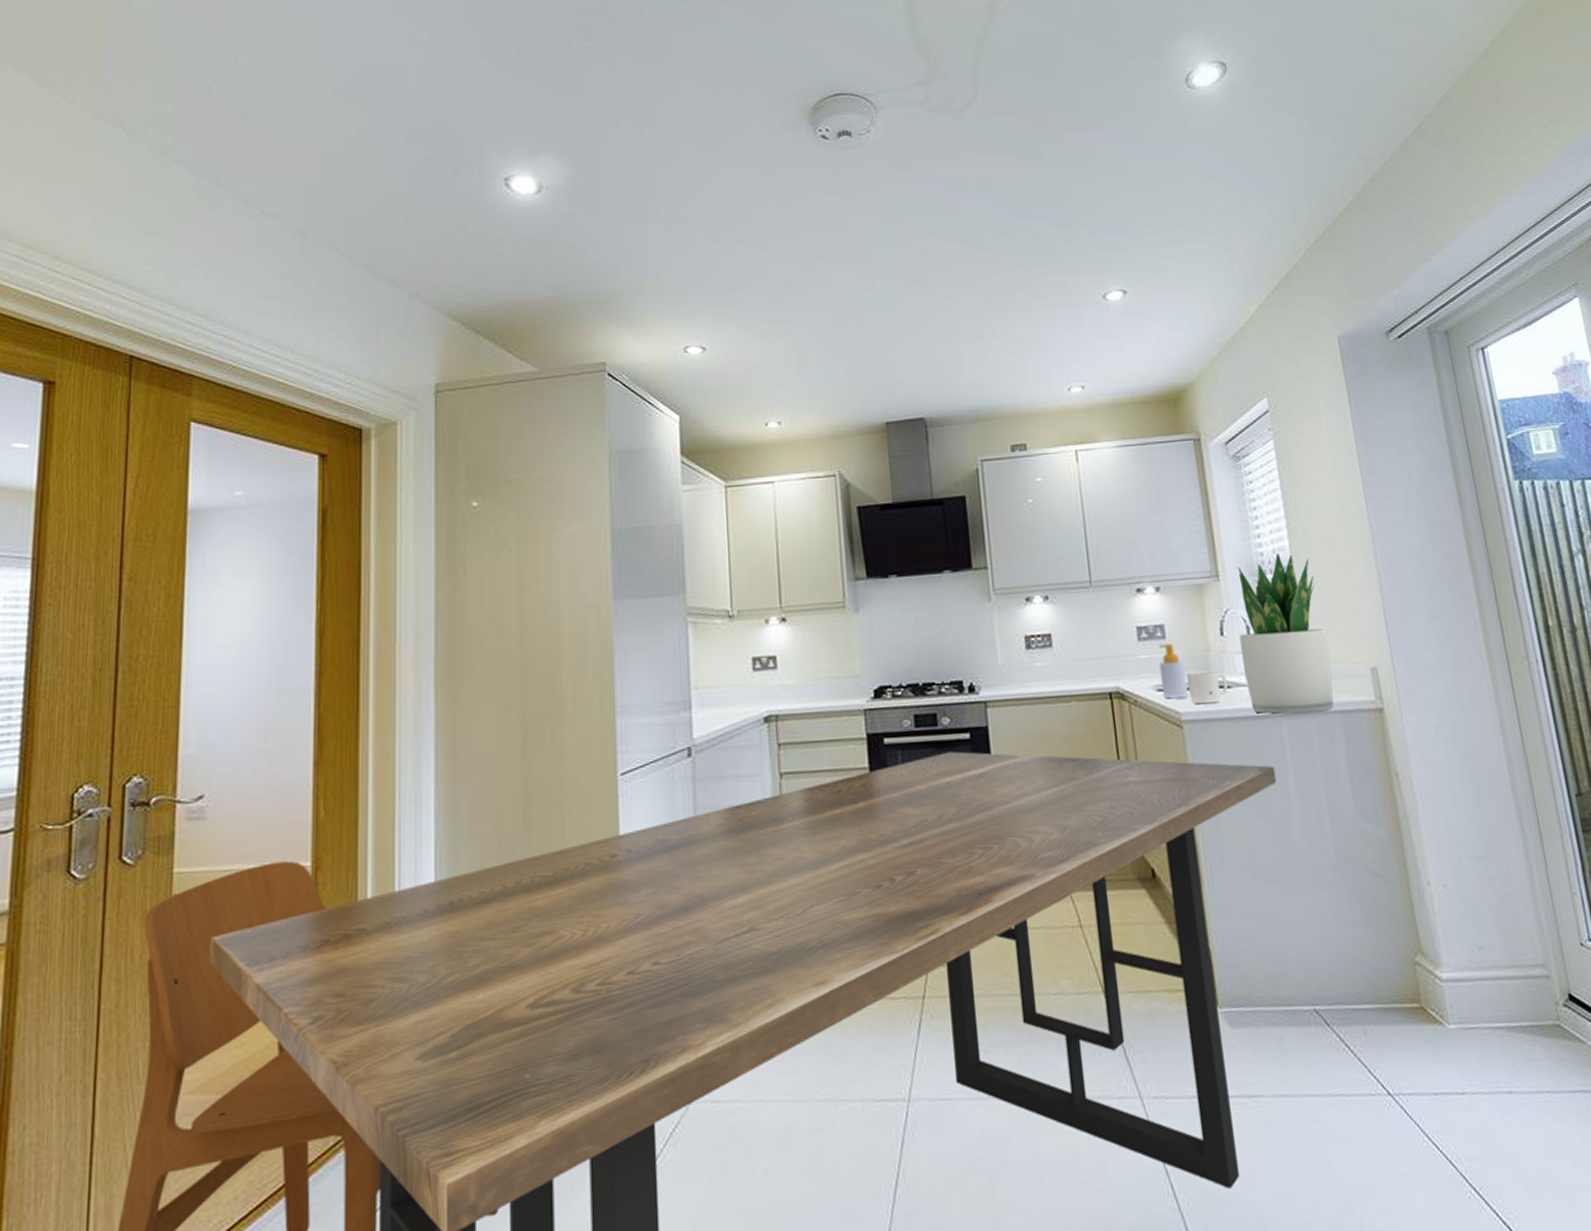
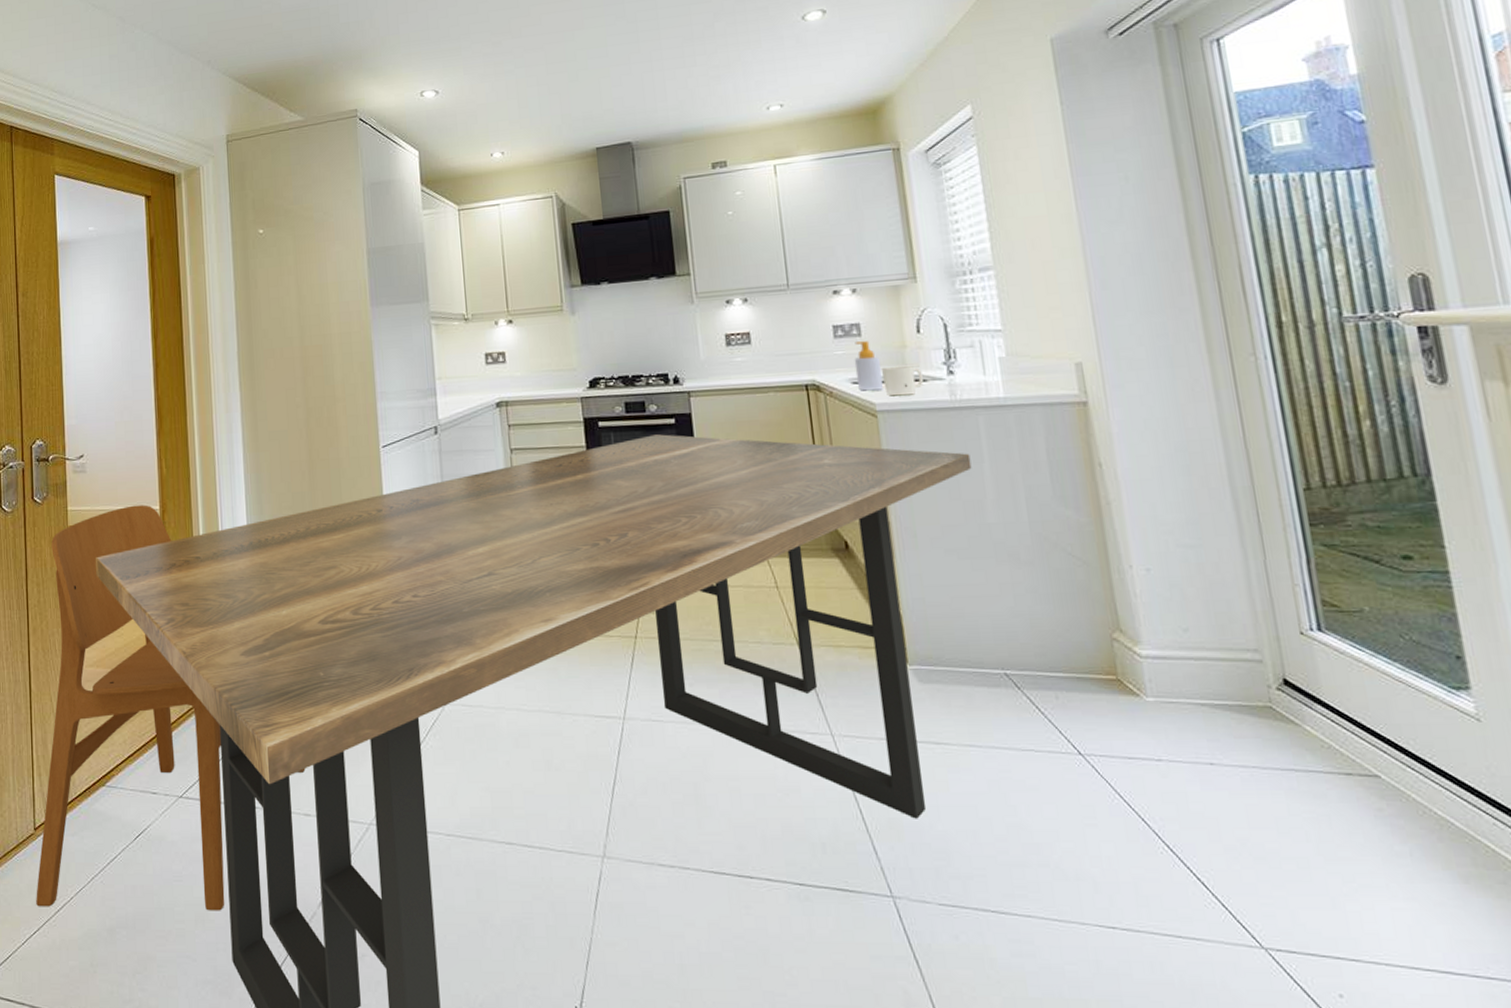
planter: present [1237,553,1334,715] -> none [935,255,1035,407]

